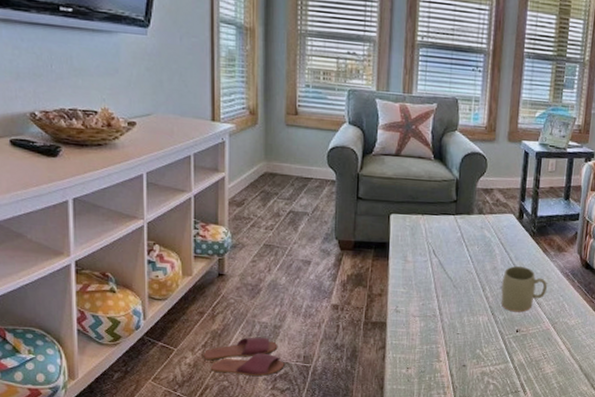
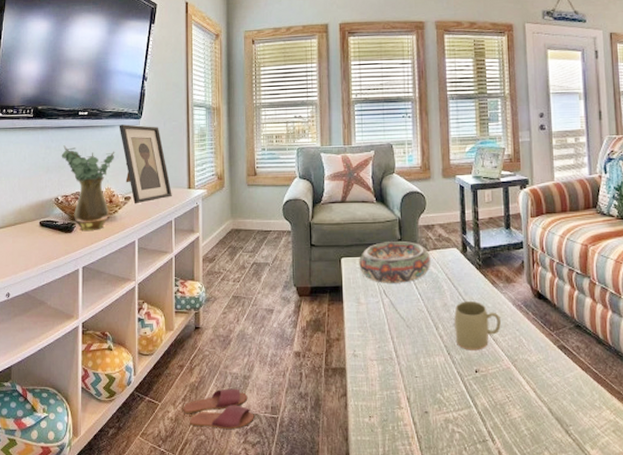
vase: none [36,47,114,157] -> present [61,145,115,230]
picture frame: none [117,31,191,132] -> present [119,124,172,204]
decorative bowl: none [409,201,486,244] -> present [359,240,431,283]

